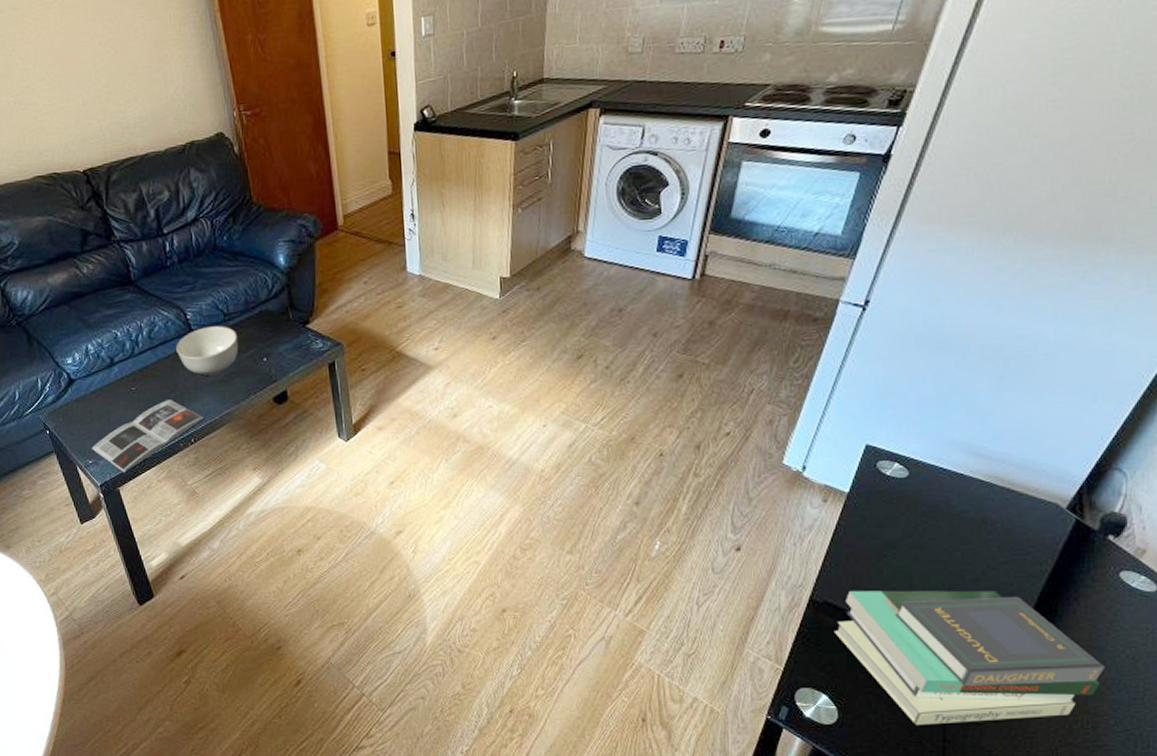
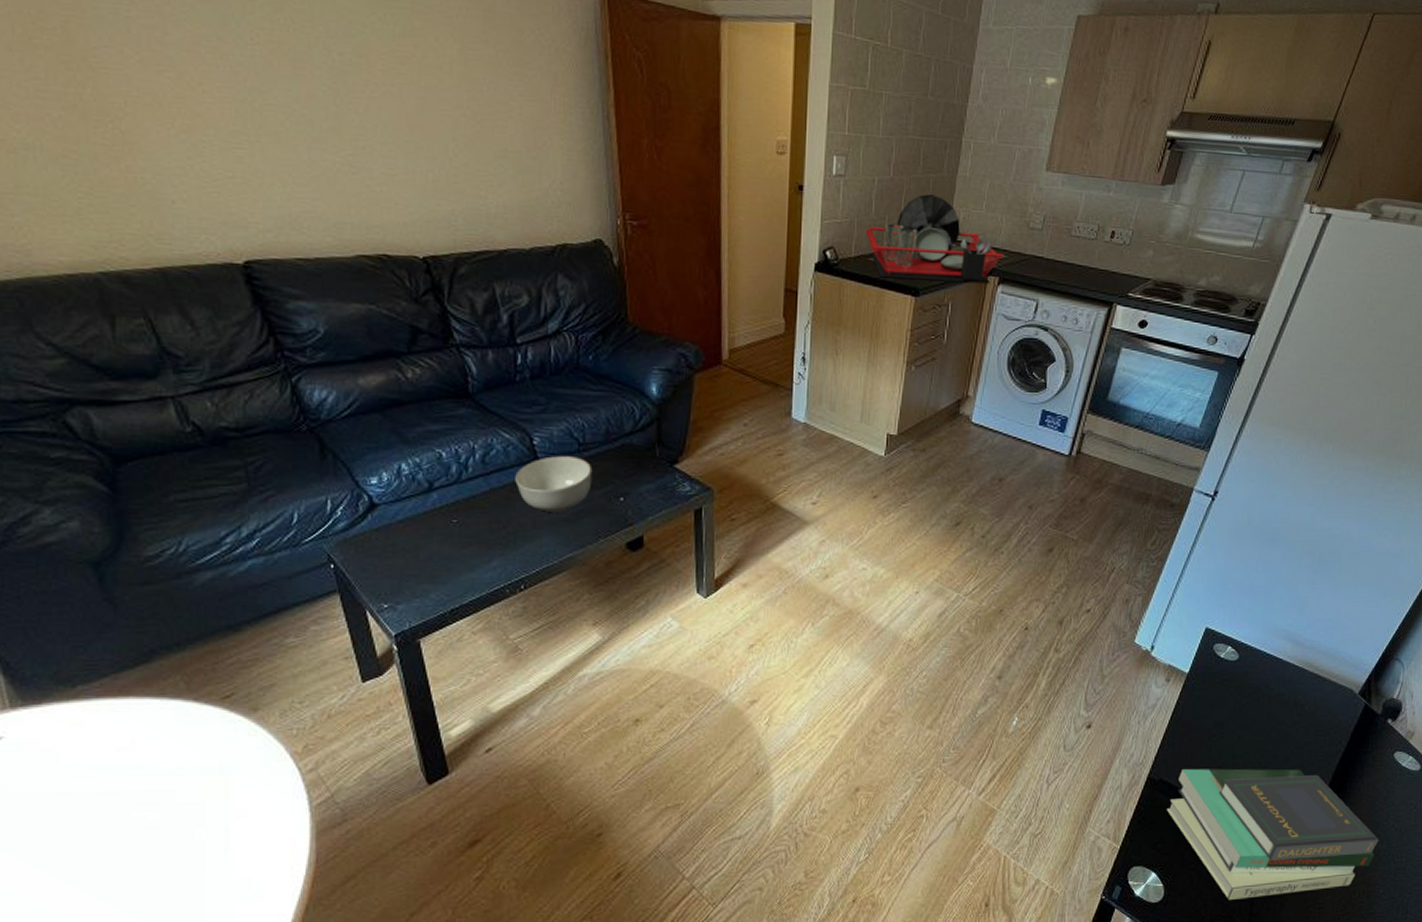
magazine: present [92,399,205,473] -> none [390,537,541,621]
dish rack: none [459,37,603,128] -> present [865,194,1004,284]

